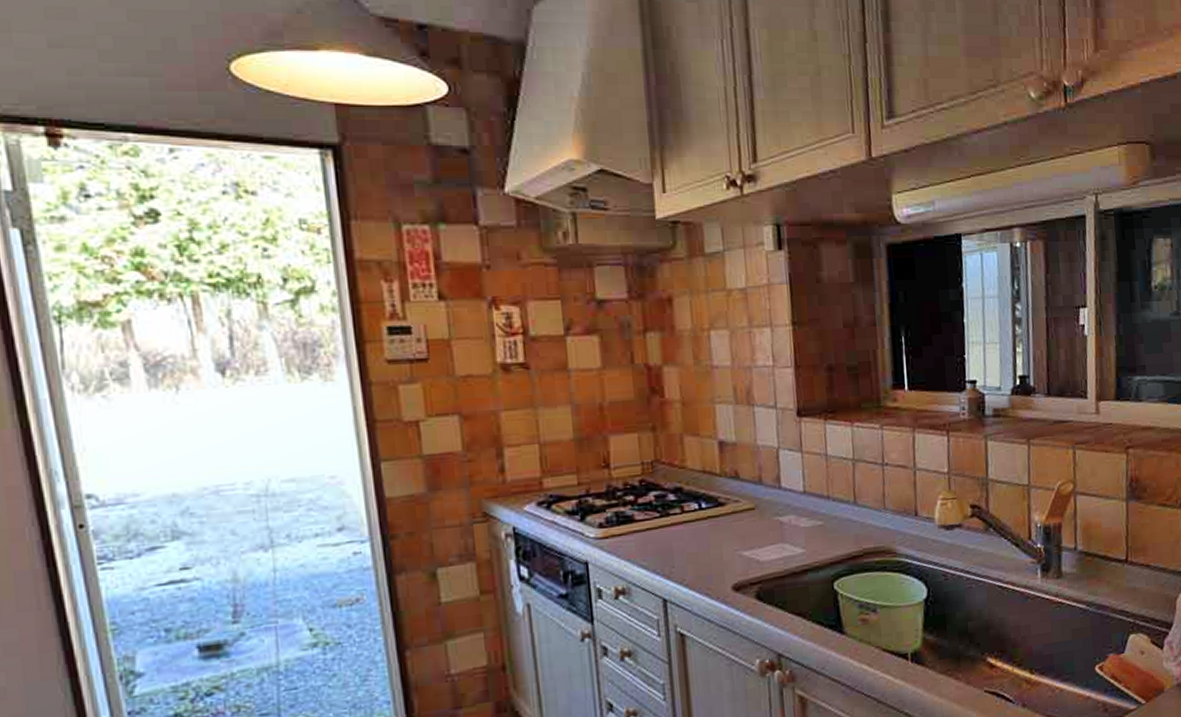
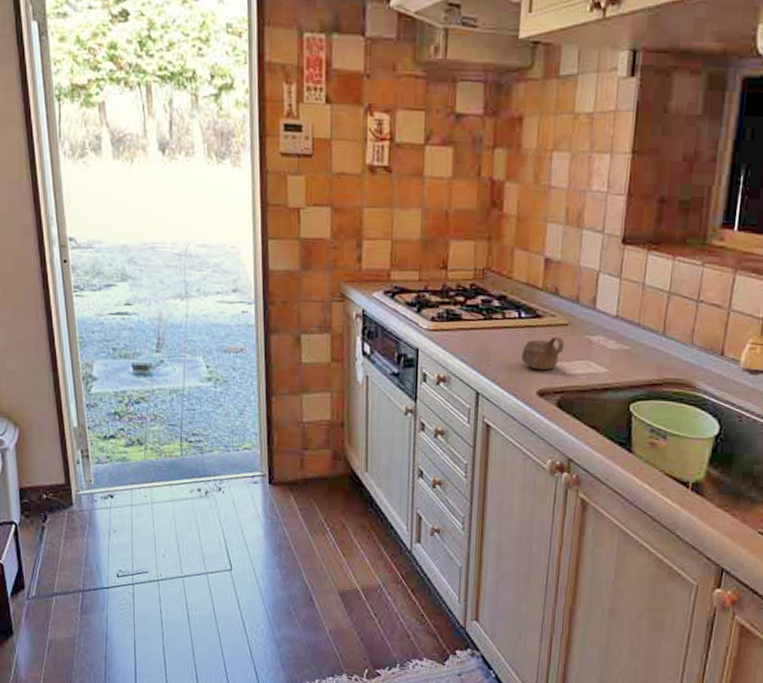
cup: none [708,522,754,563] -> present [521,336,564,371]

